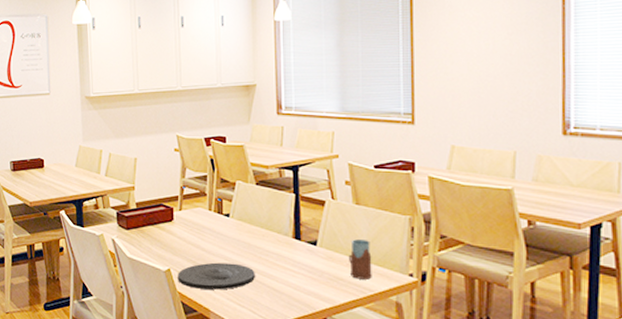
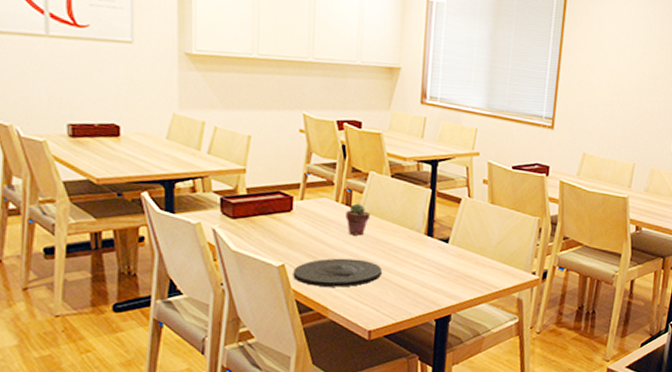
potted succulent: none [219,211,241,241] -> present [345,203,371,236]
drinking glass: present [349,239,372,280] -> none [478,238,501,277]

